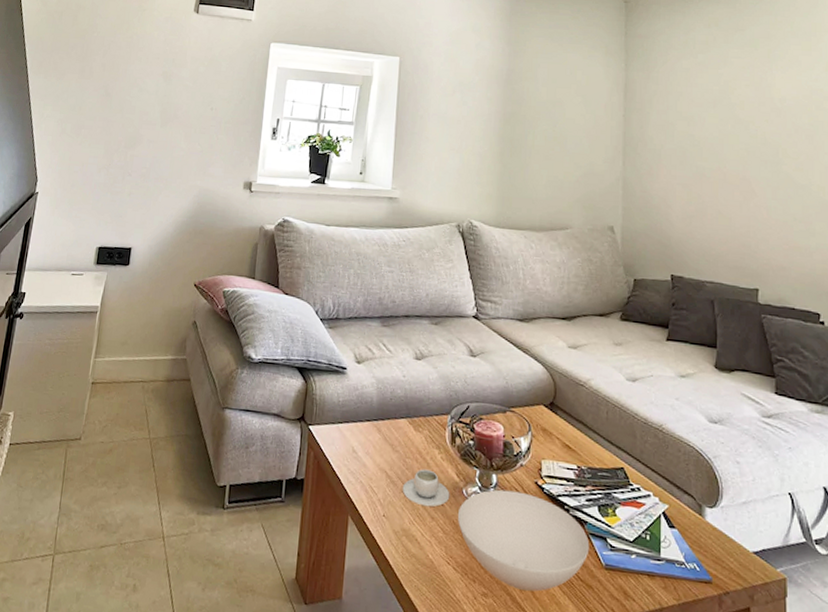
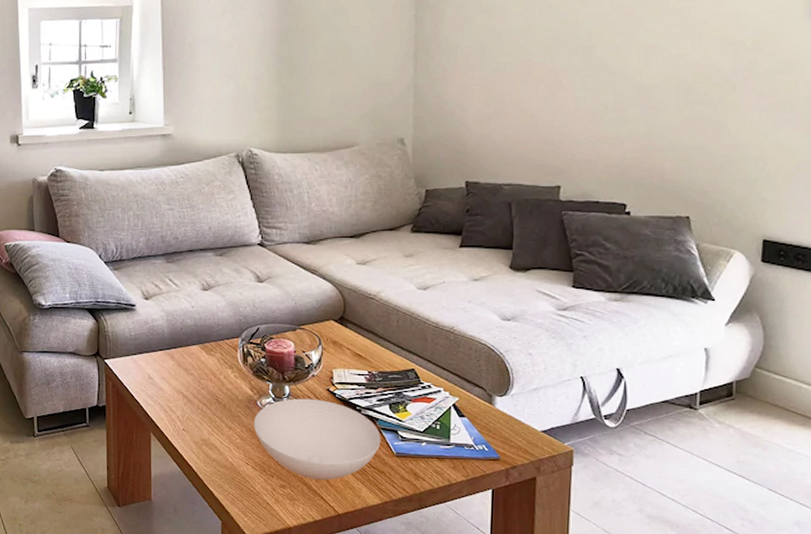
teacup: present [402,469,450,507] -> none [199,387,245,419]

